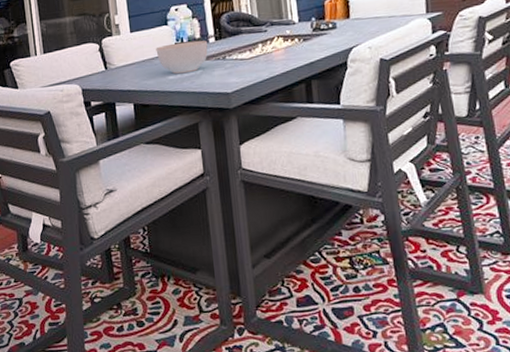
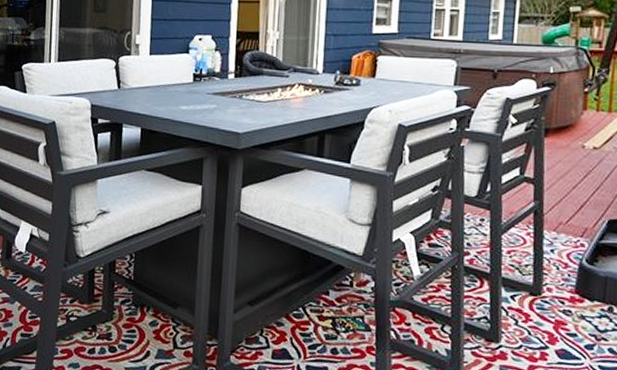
bowl: present [156,40,208,75] -> none [172,73,227,106]

